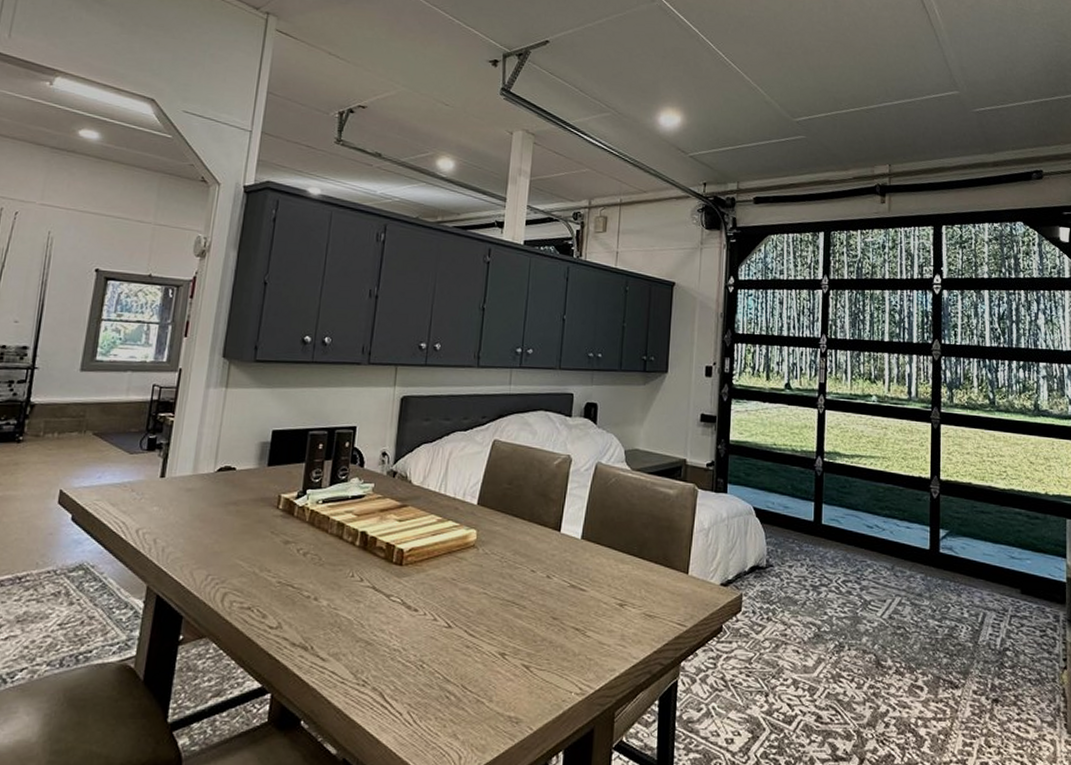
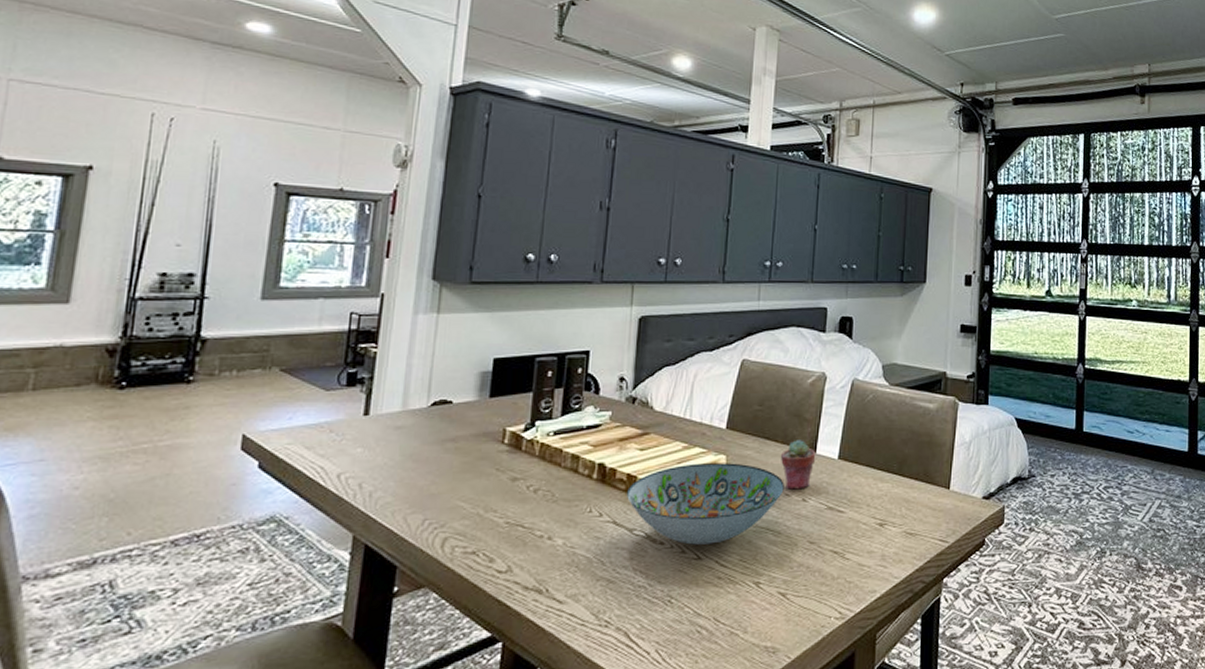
decorative bowl: none [386,536,530,614] -> present [627,463,784,545]
potted succulent: none [527,518,561,567] -> present [781,440,816,490]

